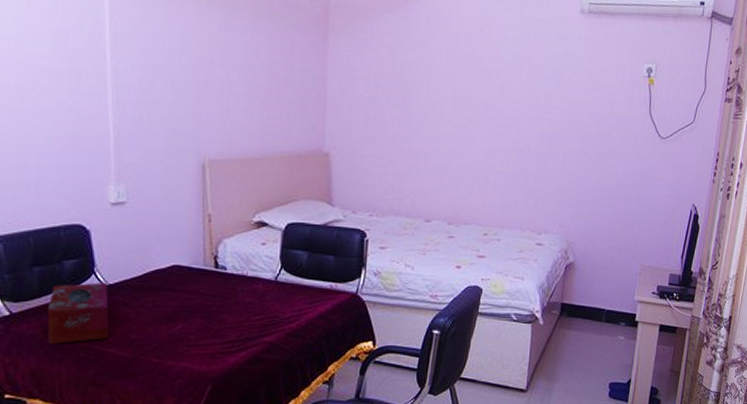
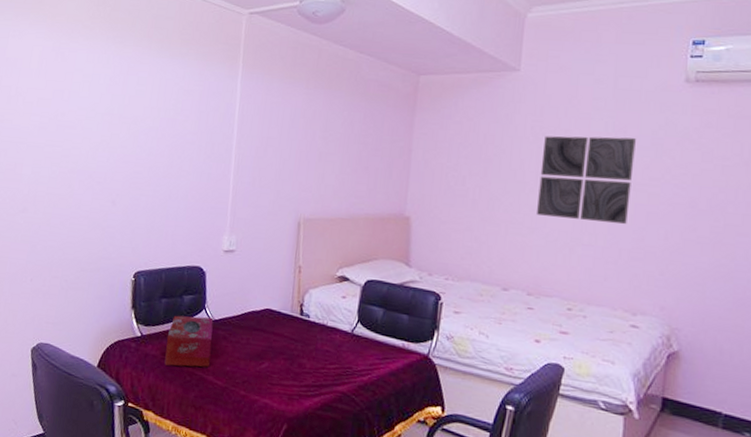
wall art: none [454,64,540,151] -> present [537,136,636,224]

